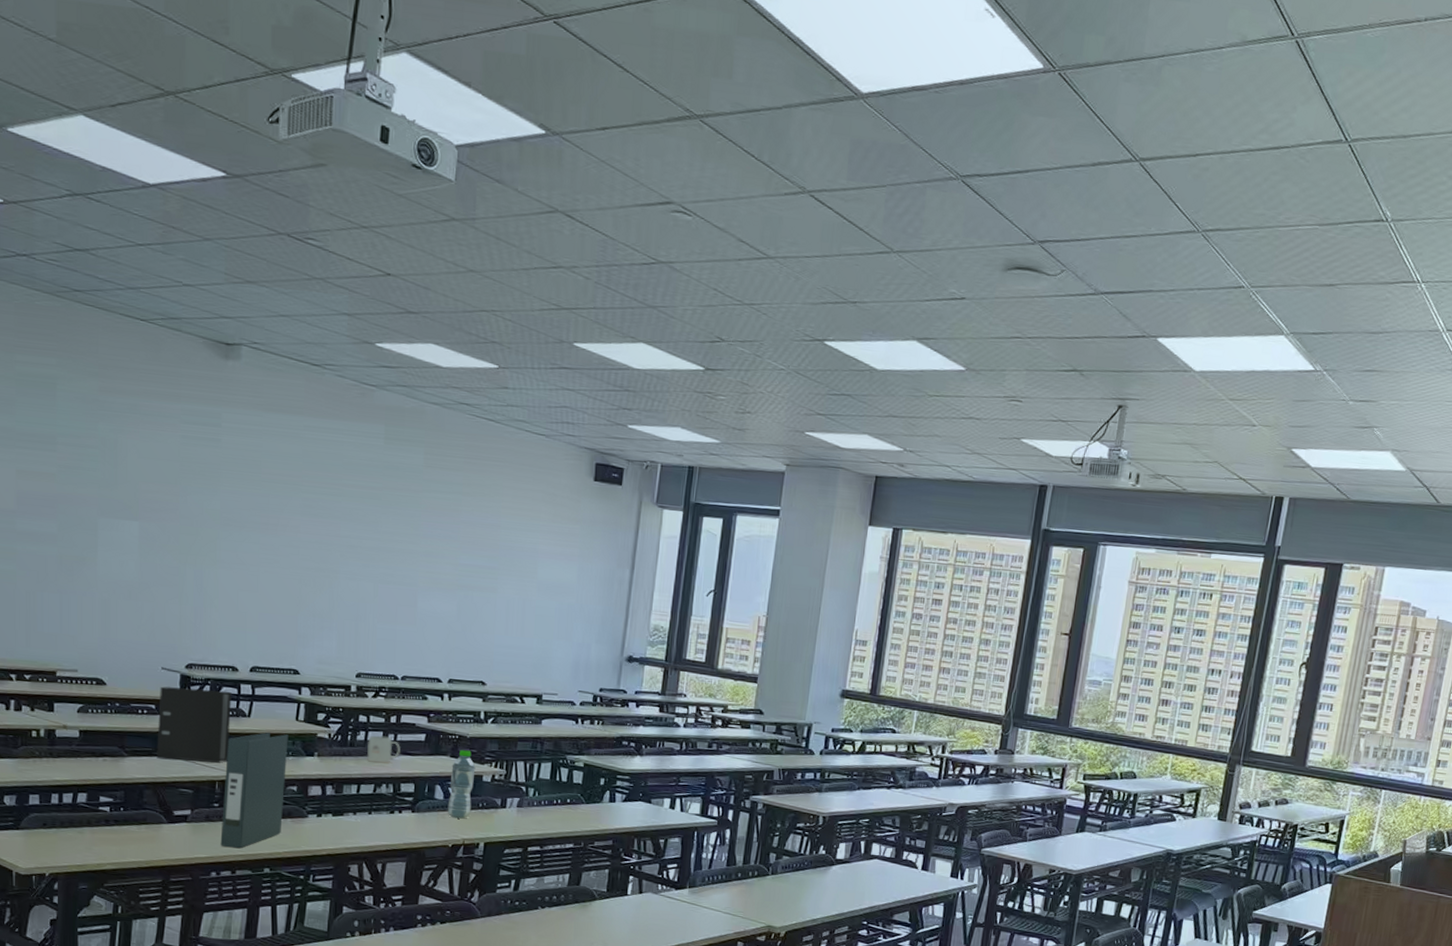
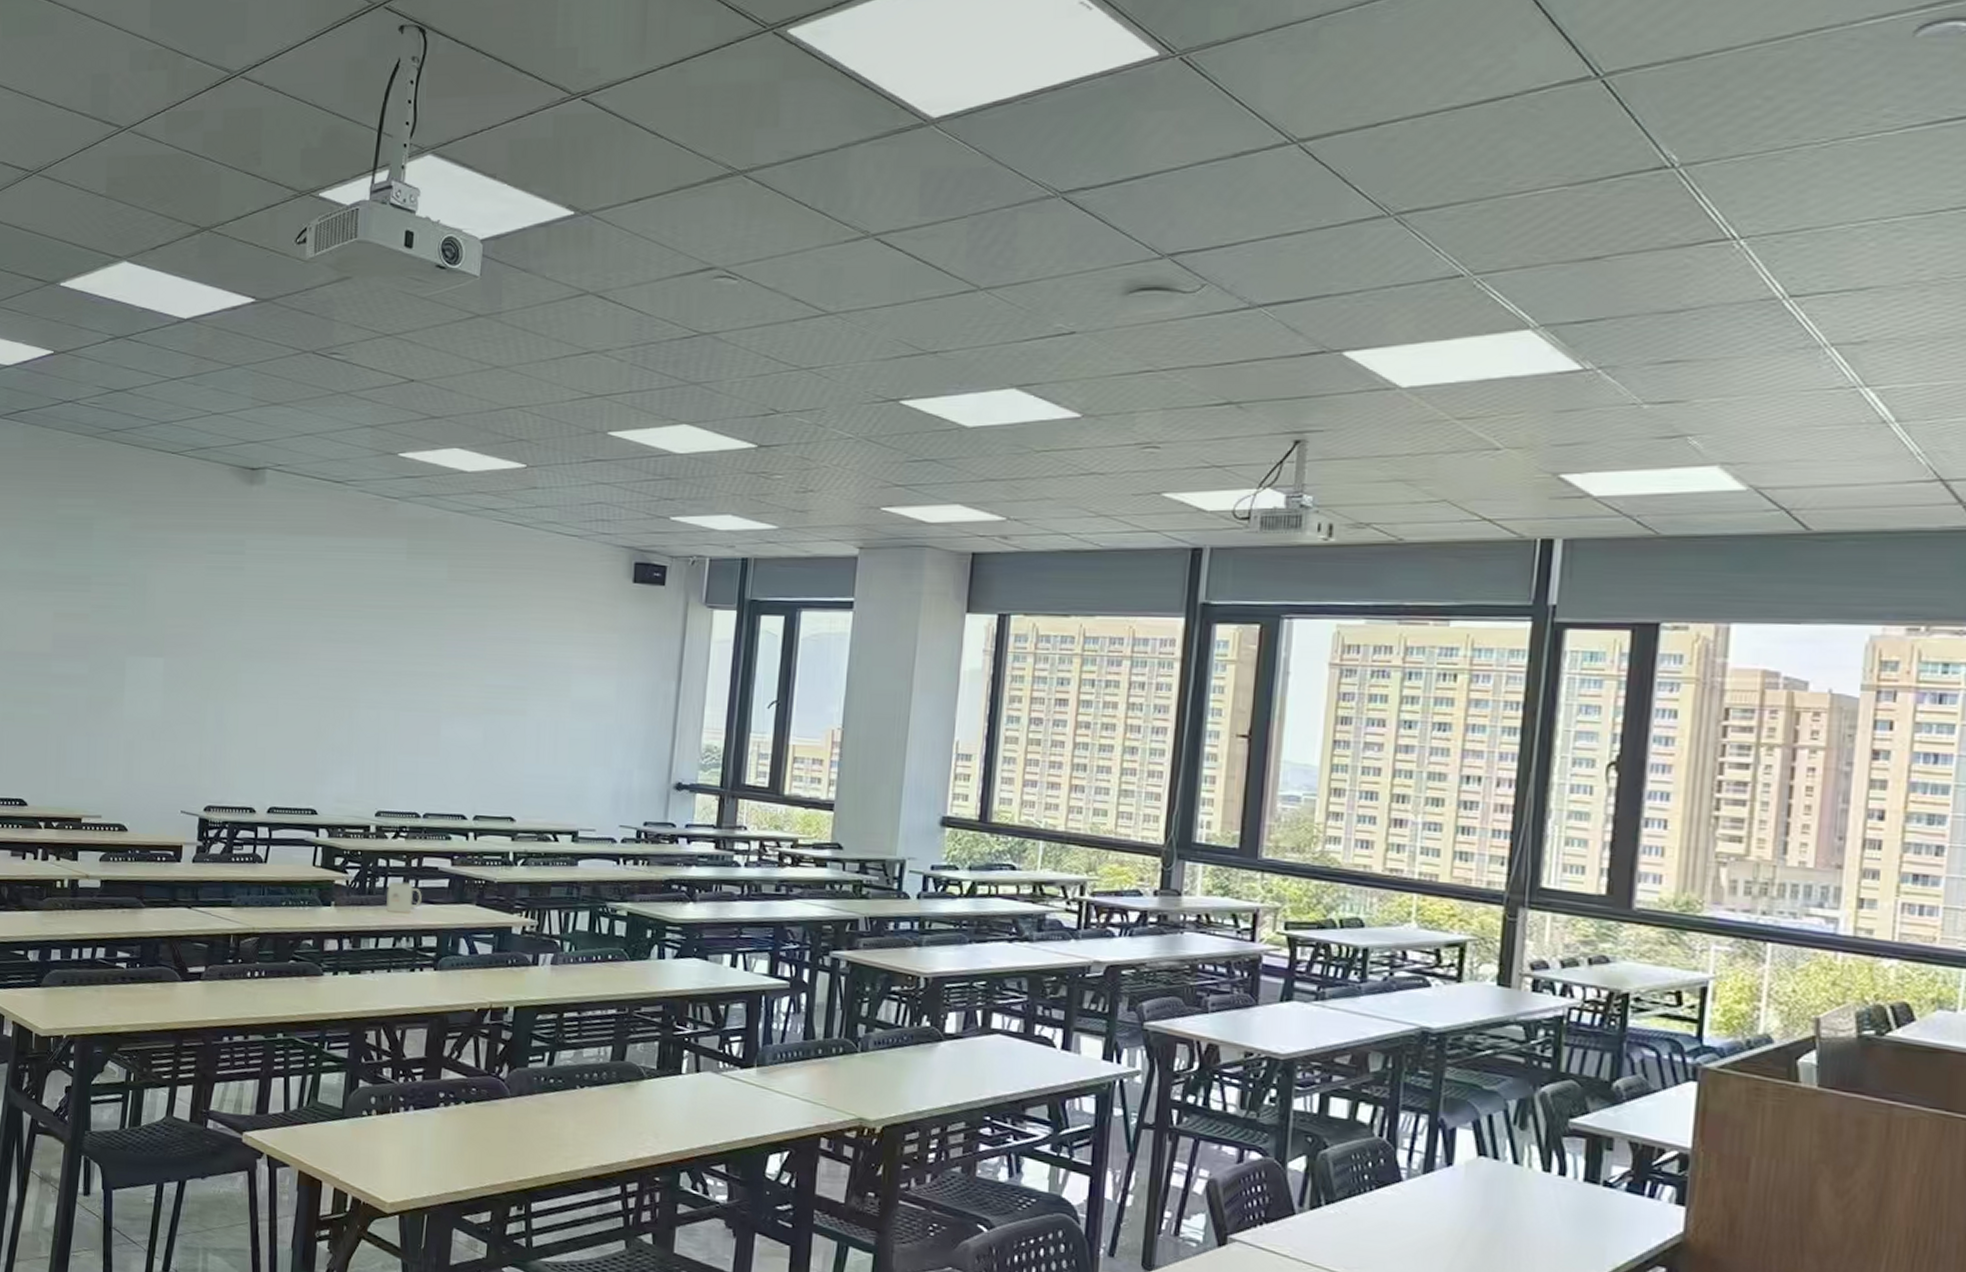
binder: present [157,686,232,763] -> none [173,831,249,914]
binder: present [220,732,289,848] -> none [233,879,305,1010]
water bottle: present [447,750,476,819] -> none [472,897,504,978]

